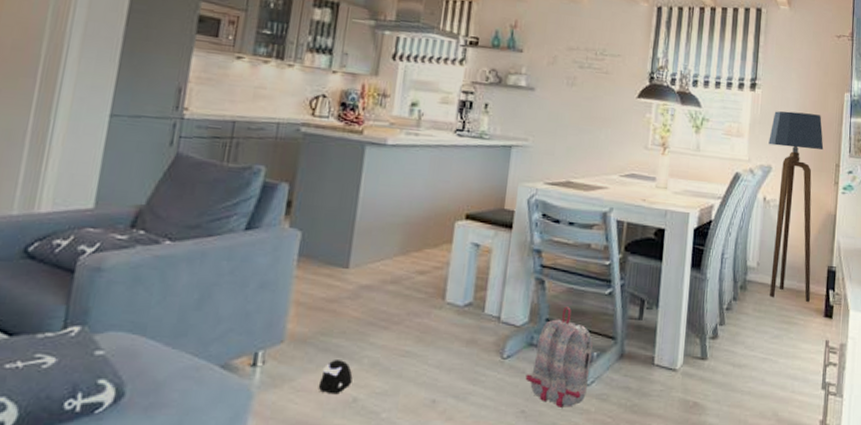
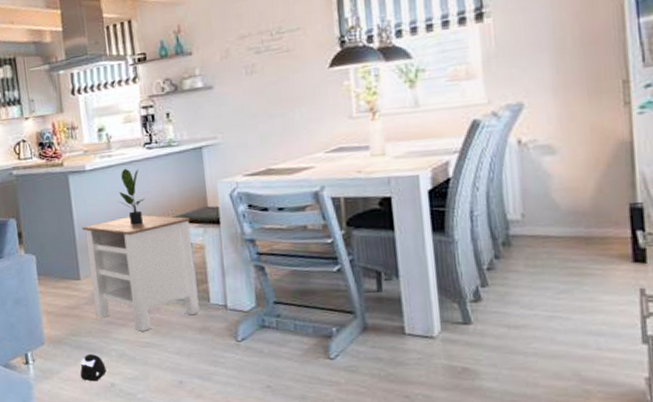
side table: none [356,204,485,338] -> present [82,215,200,331]
potted plant: none [414,151,444,216] -> present [119,168,146,225]
backpack: present [525,306,593,408] -> none [264,288,333,381]
floor lamp: present [768,111,824,302] -> none [513,26,609,249]

